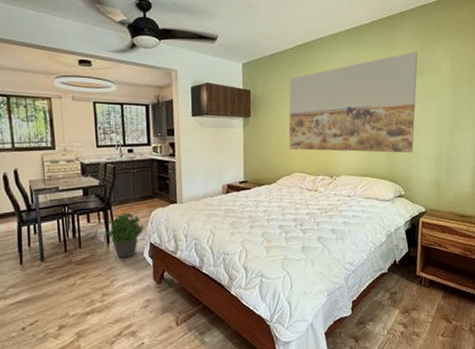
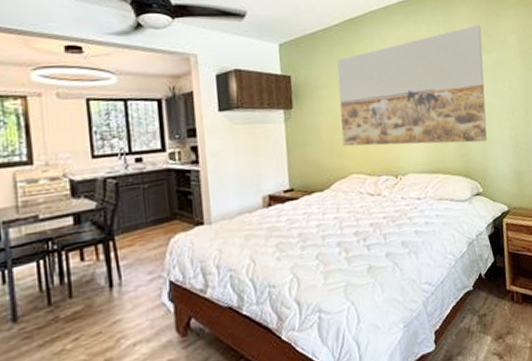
potted plant: present [105,212,145,258] -> none [107,242,162,307]

